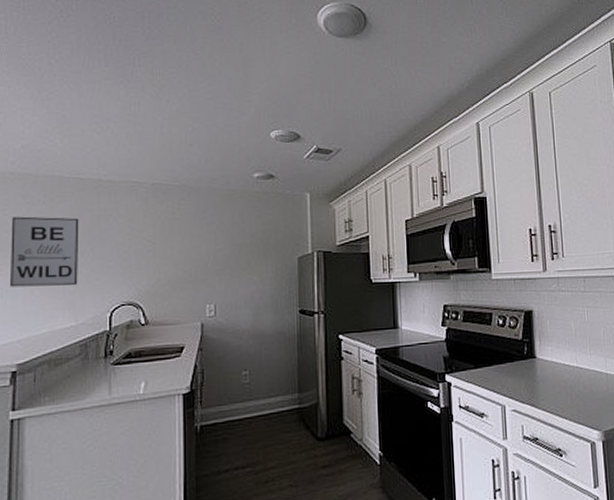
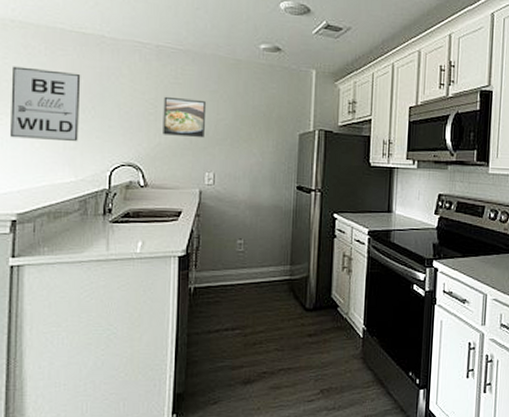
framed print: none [161,232,204,271] -> present [163,96,207,138]

